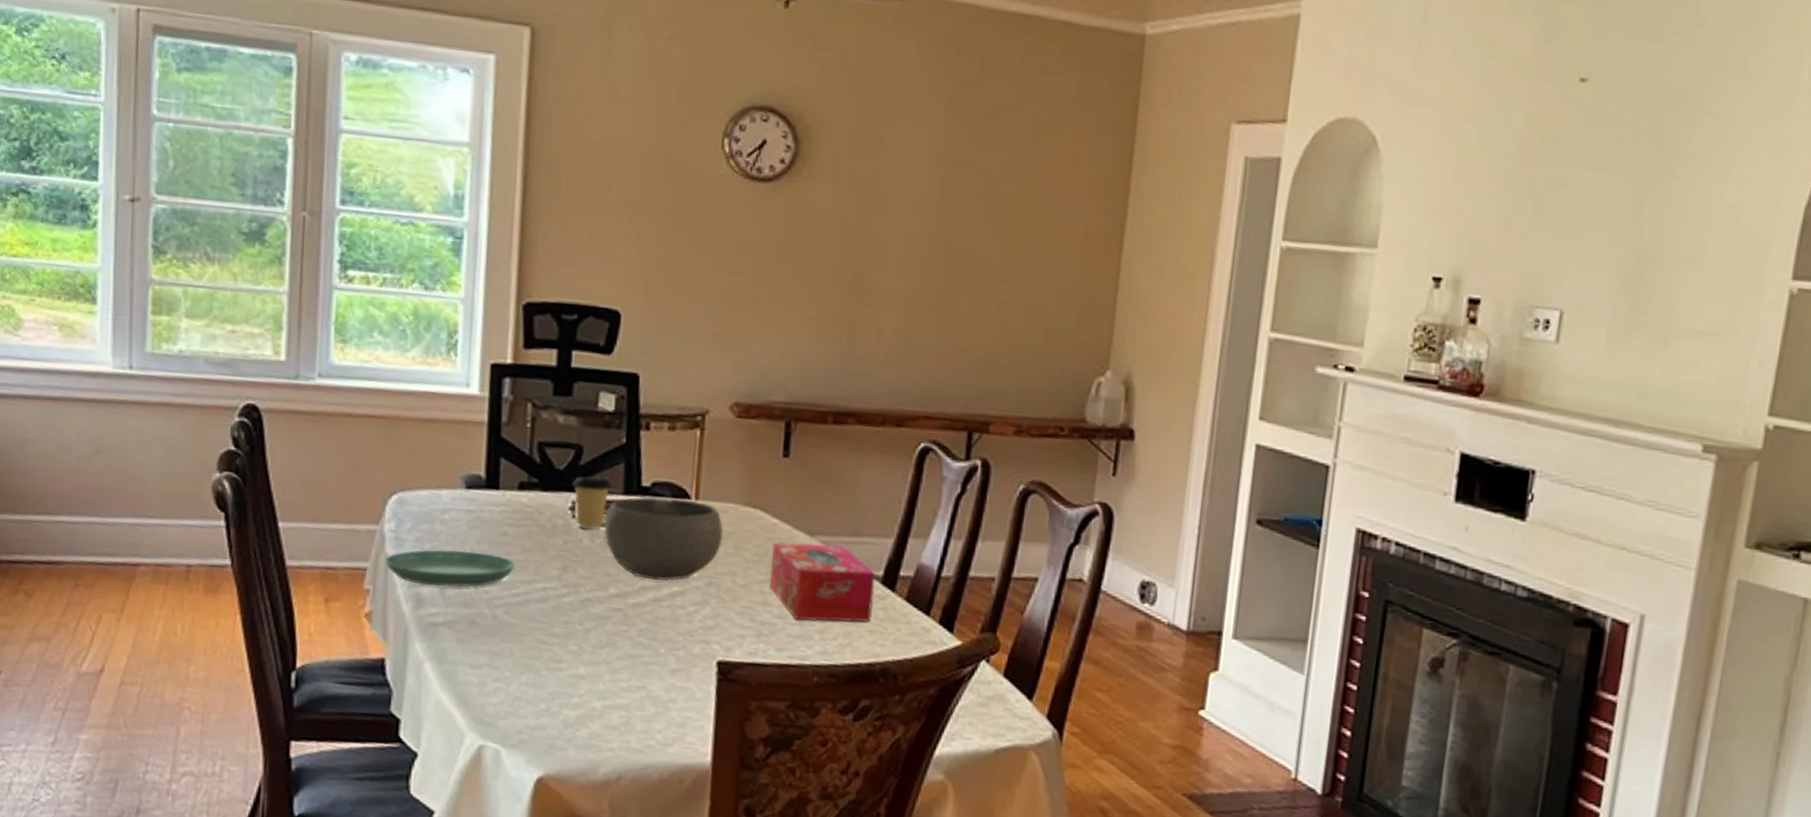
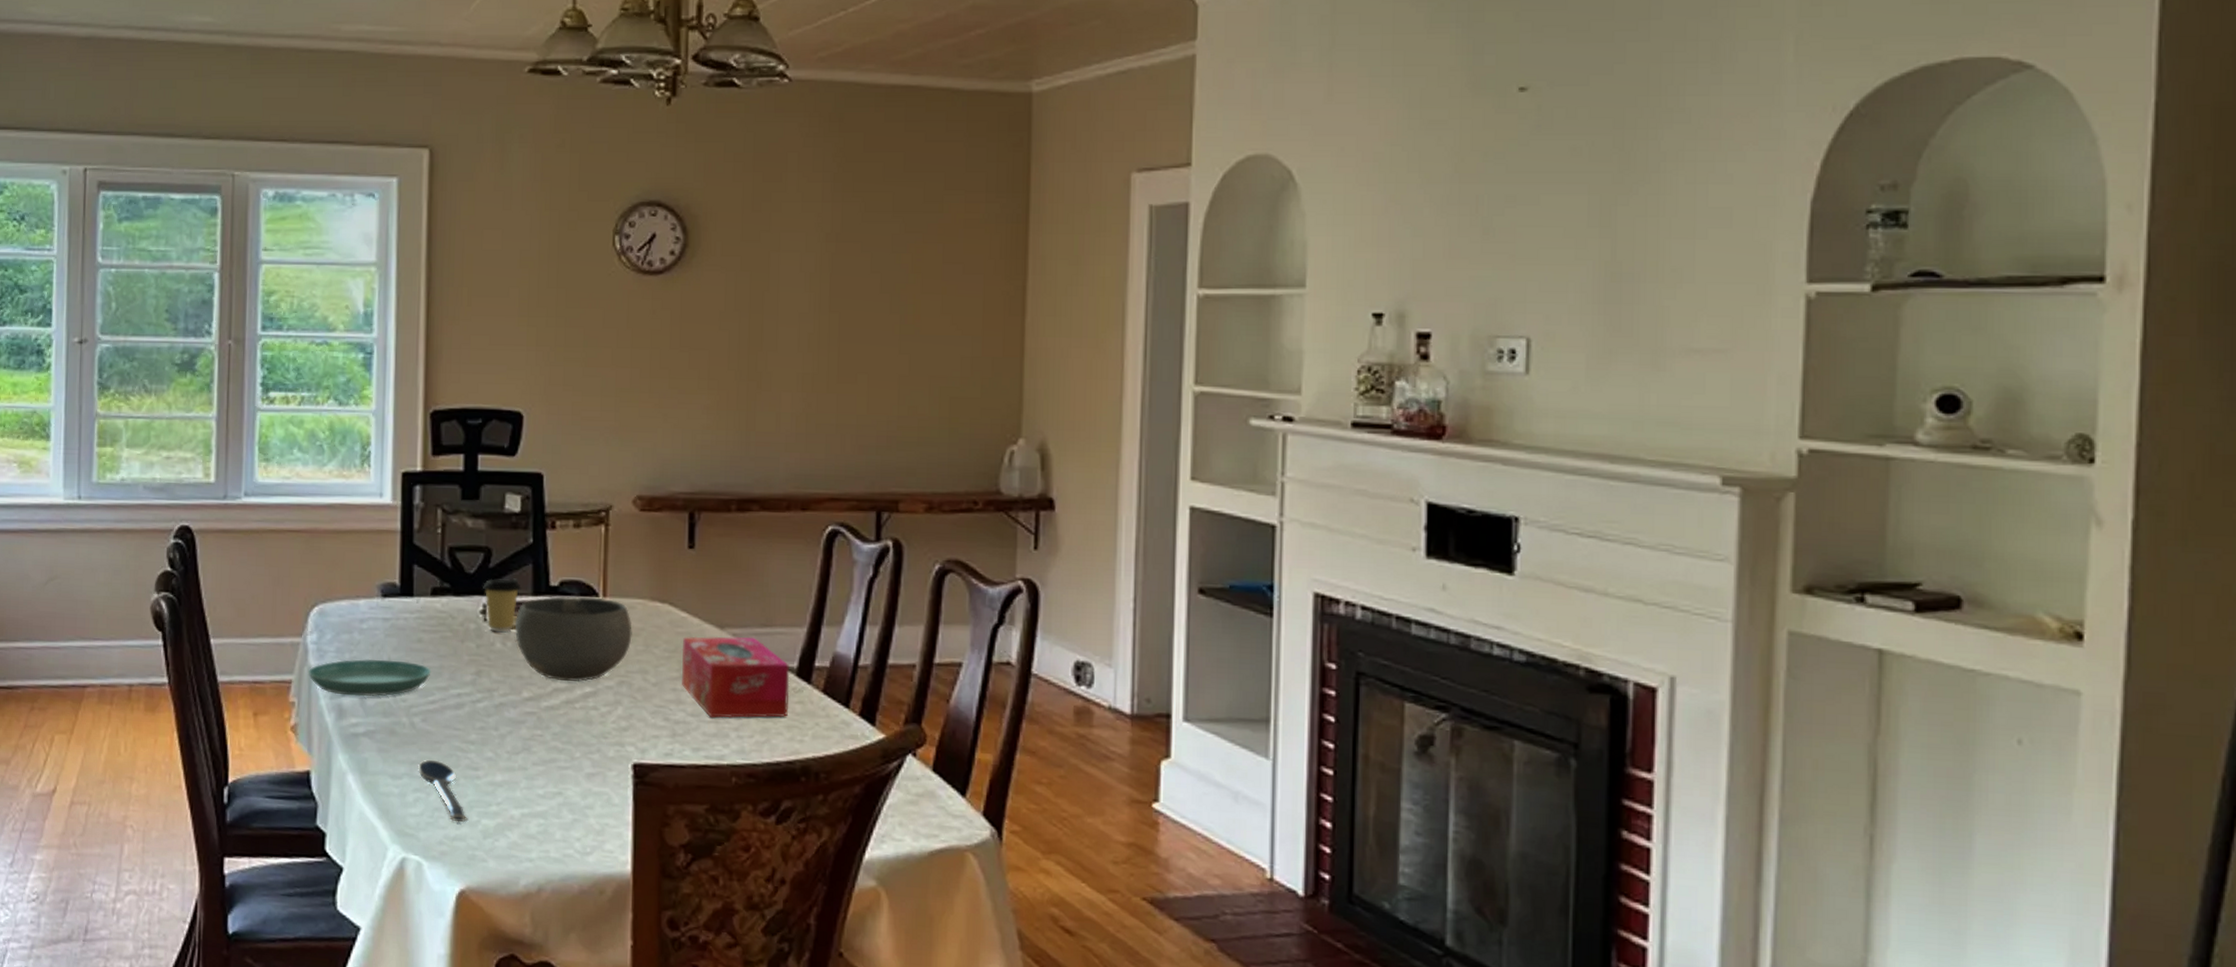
spoon: none [499,651,549,713] -> present [418,759,467,823]

